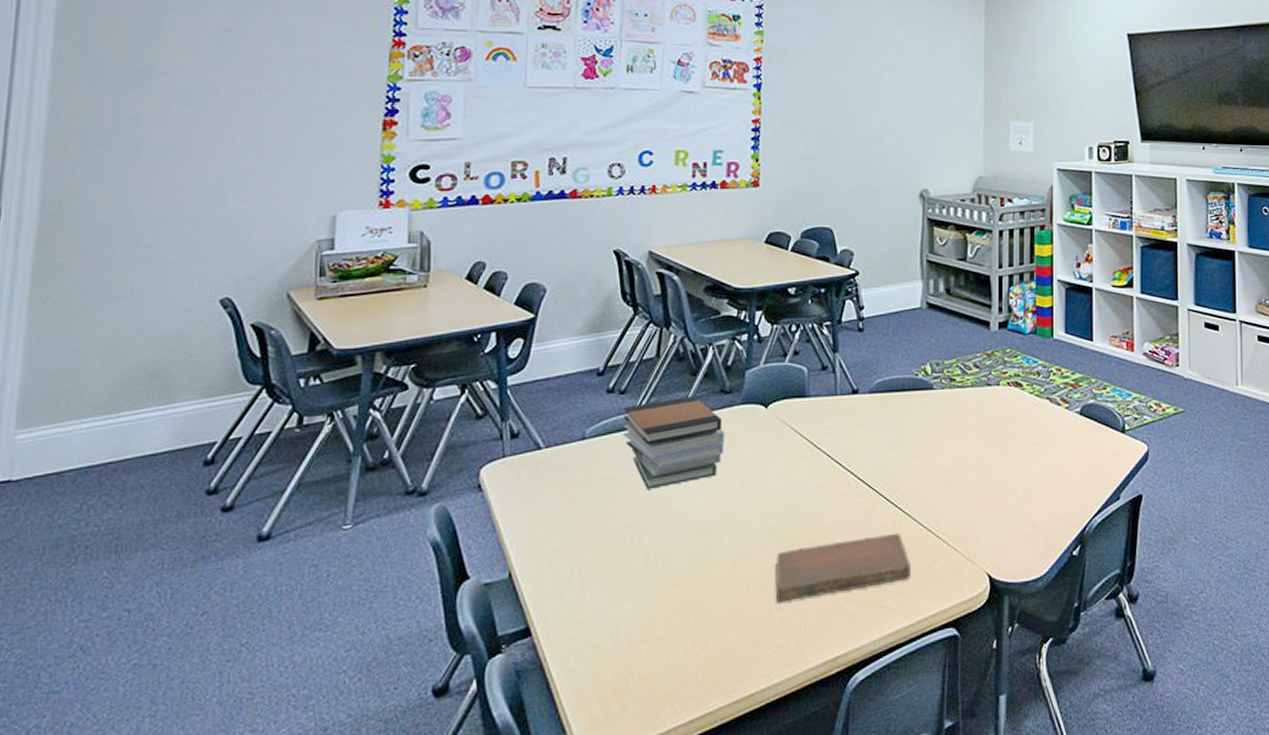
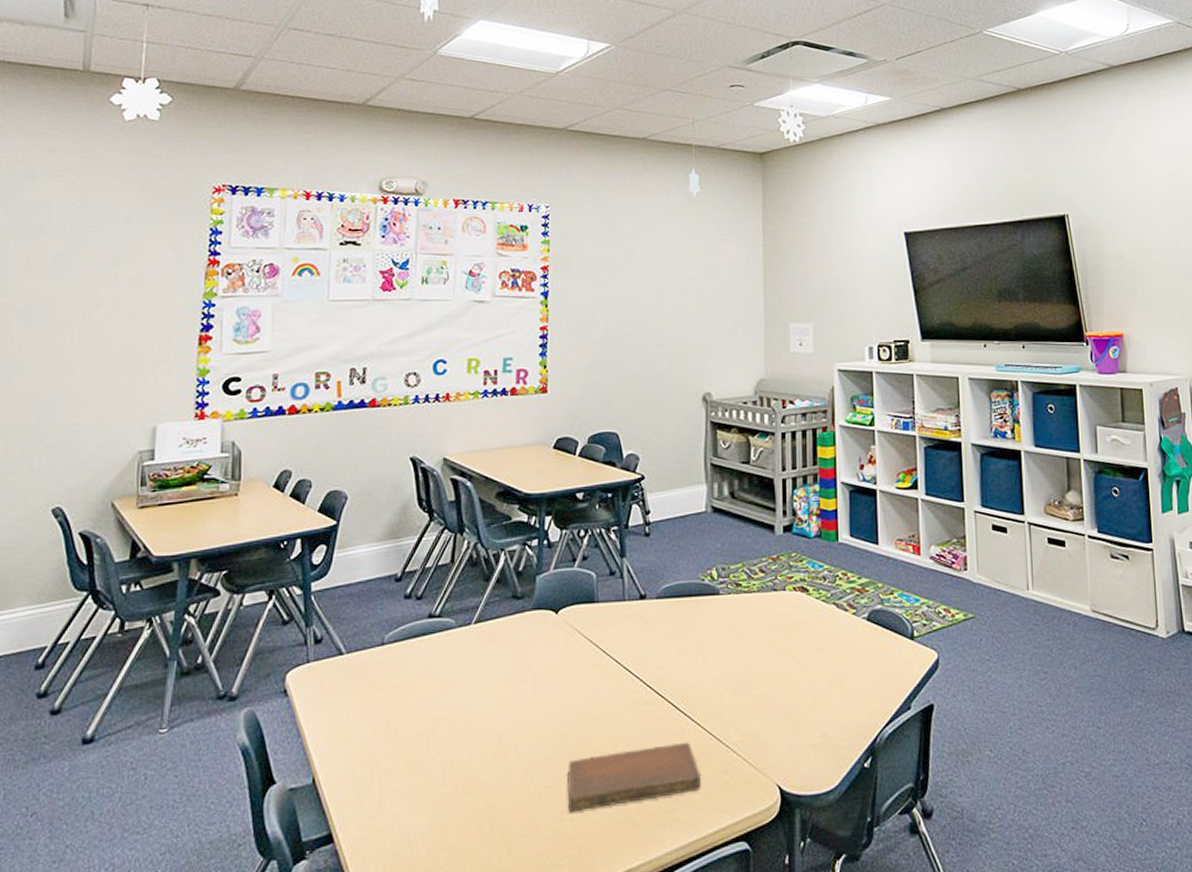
book stack: present [623,395,725,489] -> none [420,601,517,695]

